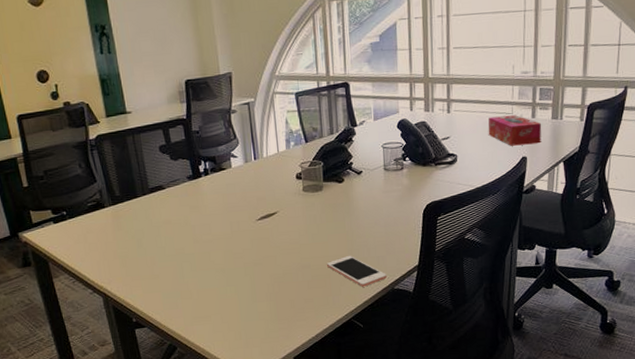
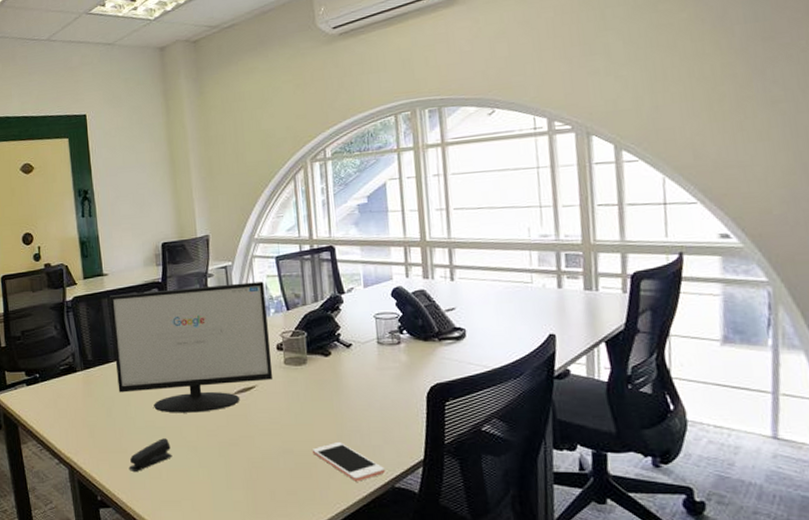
computer monitor: none [134,116,293,241] -> present [109,281,273,413]
stapler: none [161,263,202,294] -> present [128,438,173,471]
tissue box: present [488,115,542,146] -> none [502,284,573,321]

